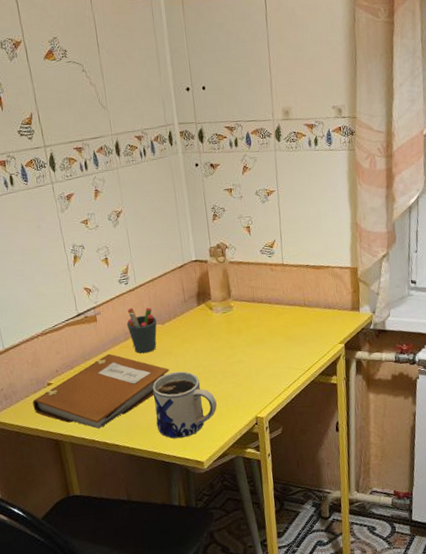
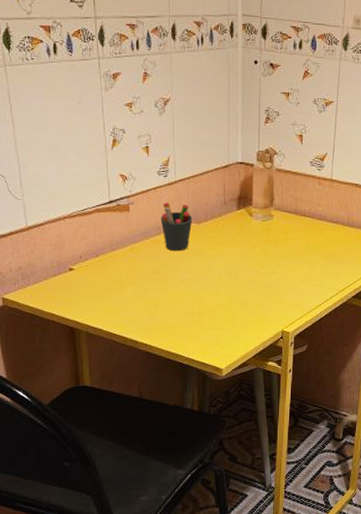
notebook: present [33,353,169,429] -> none [51,246,199,322]
mug: present [152,371,217,439] -> none [179,275,243,343]

